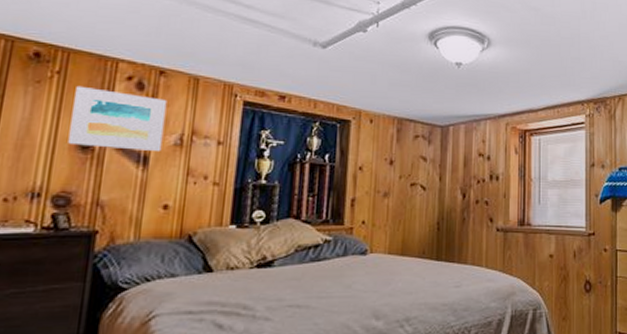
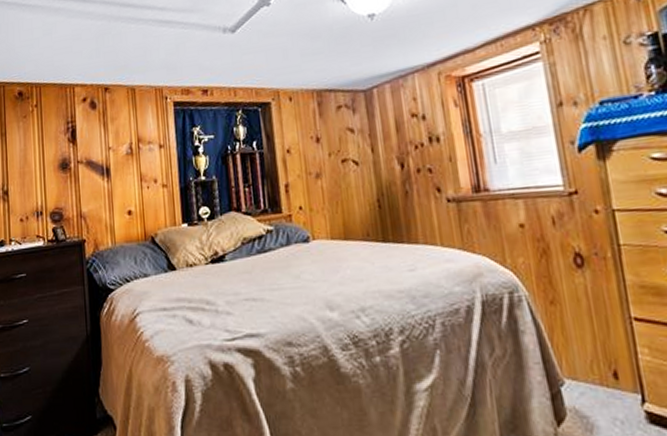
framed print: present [68,85,168,151] -> none [50,113,118,167]

